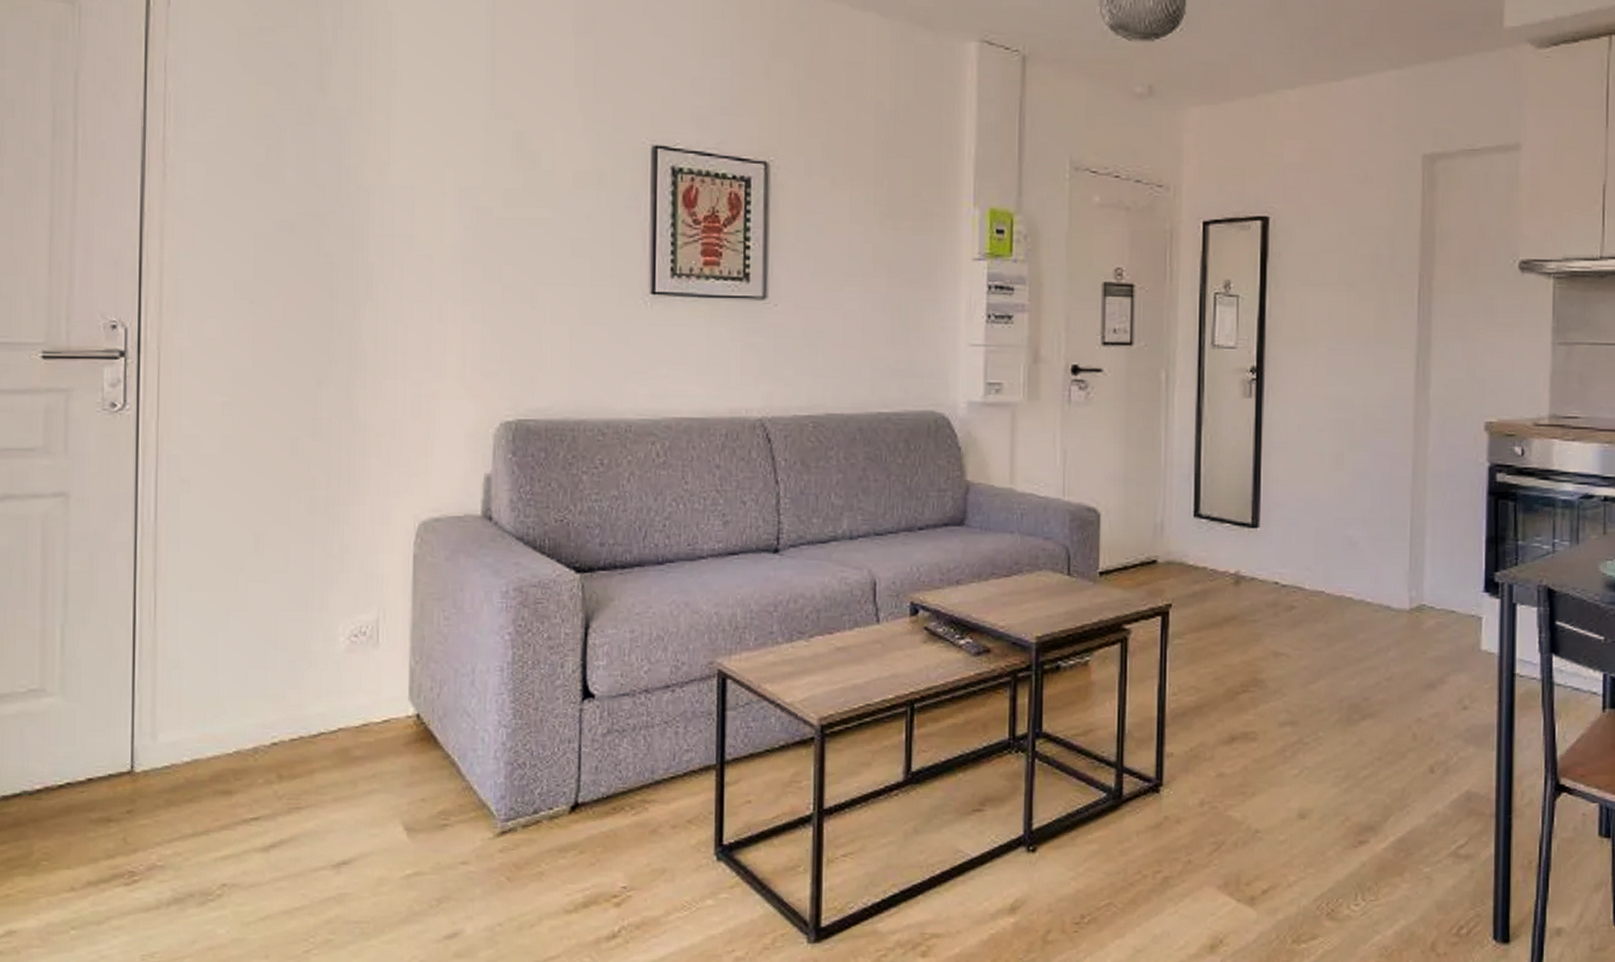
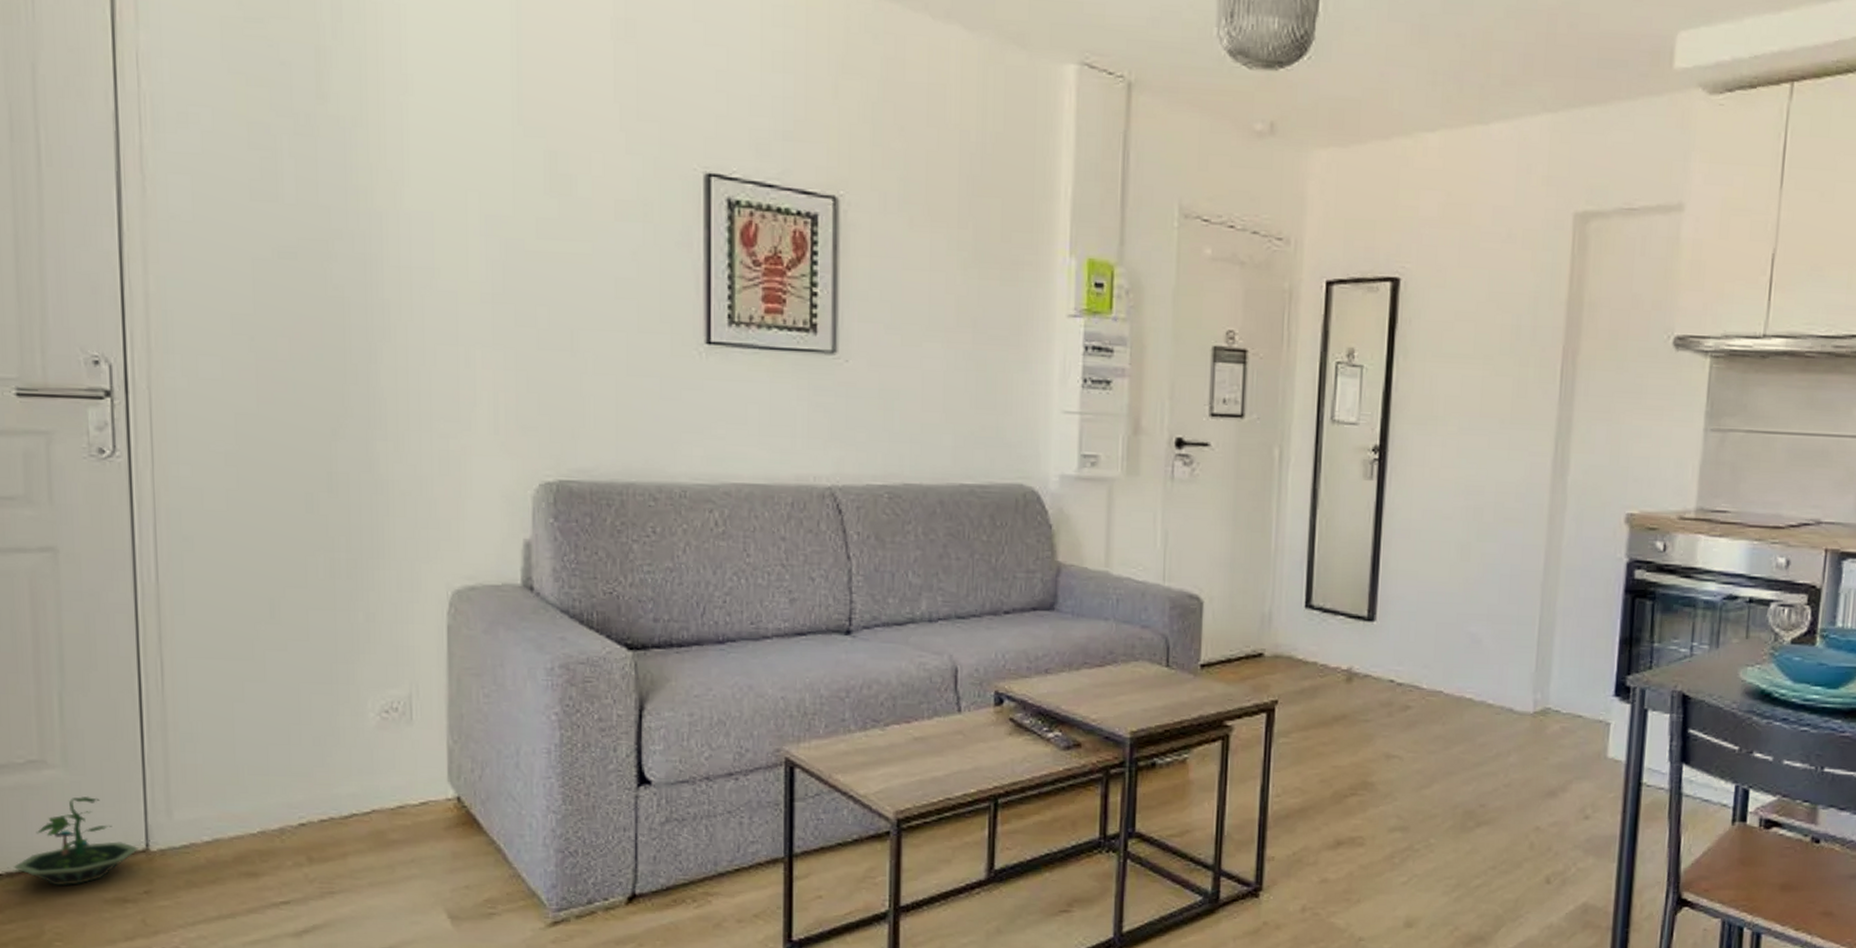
terrarium: none [10,721,125,808] -> present [14,795,140,886]

